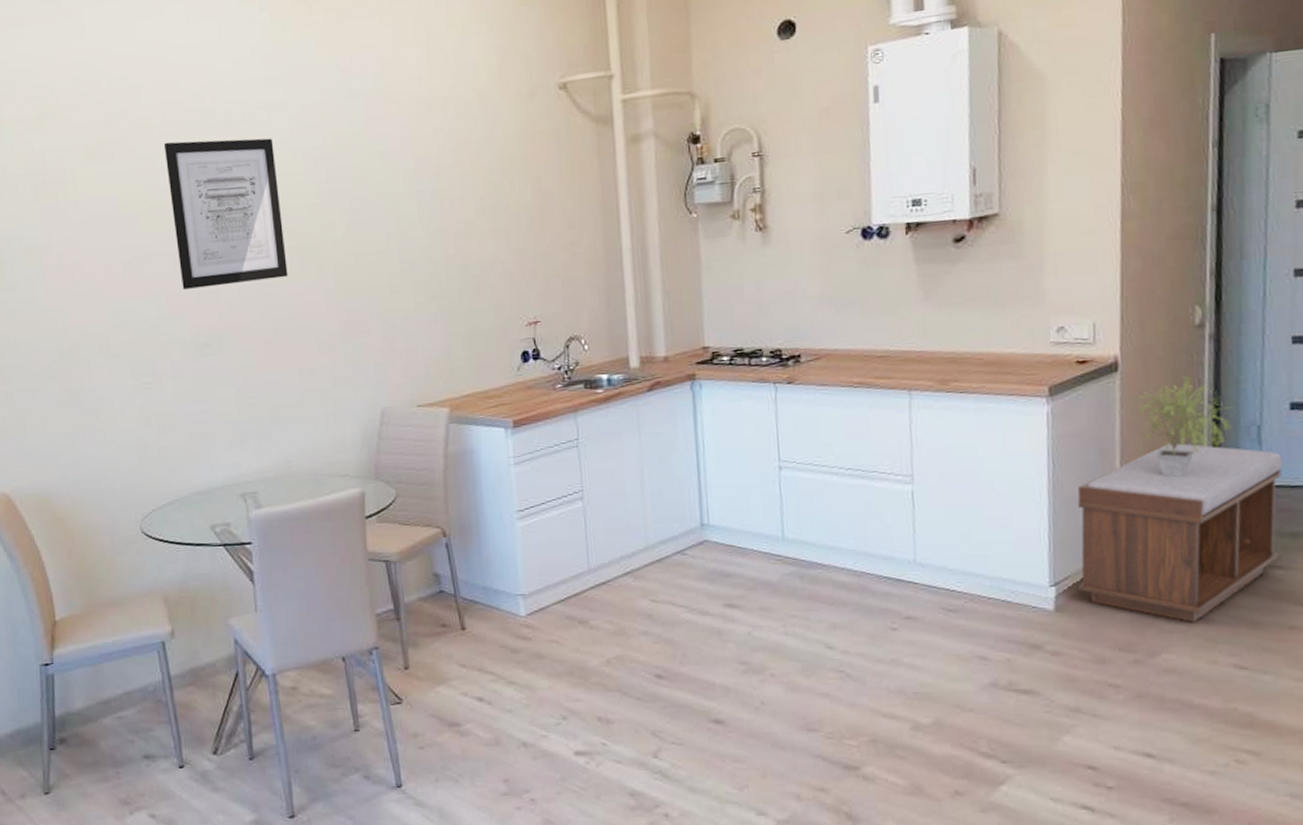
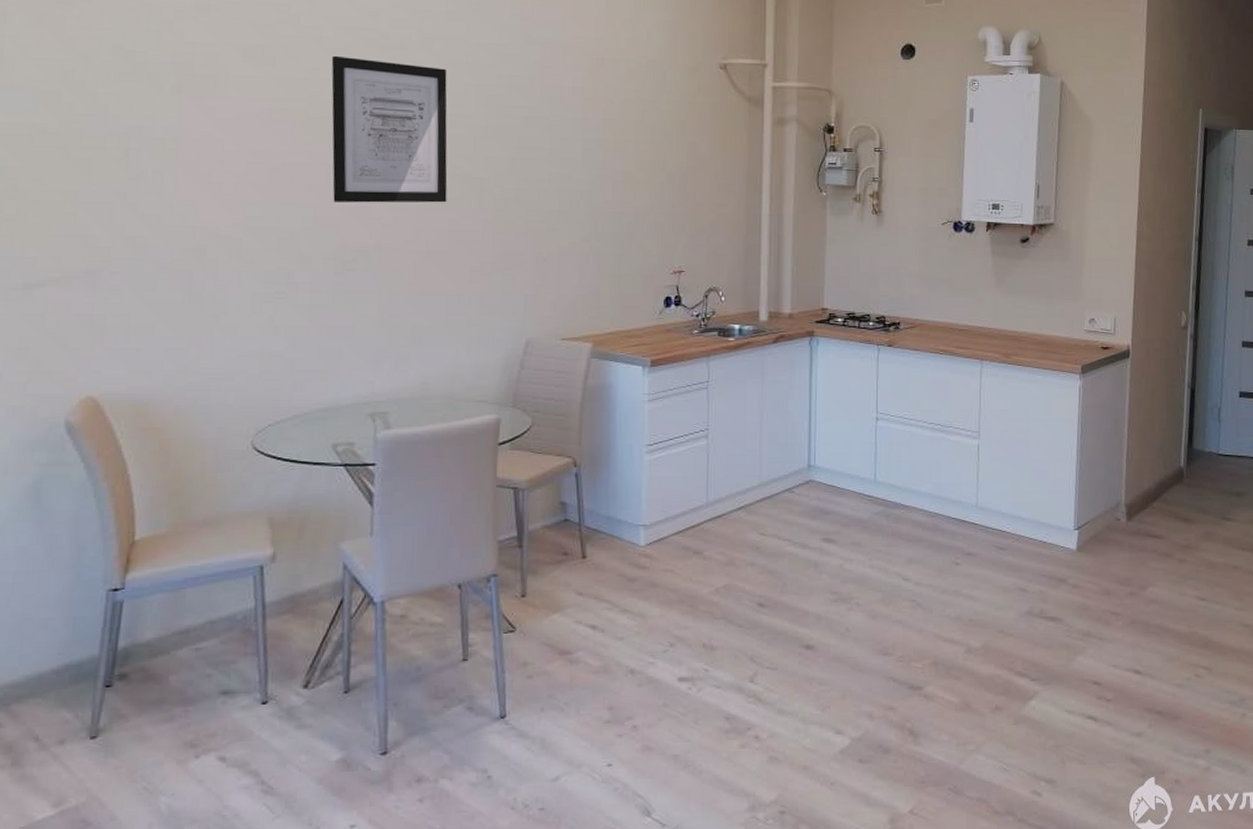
bench: present [1077,443,1283,622] -> none [1094,418,1233,561]
potted plant: present [1138,376,1232,478] -> none [1141,366,1203,445]

